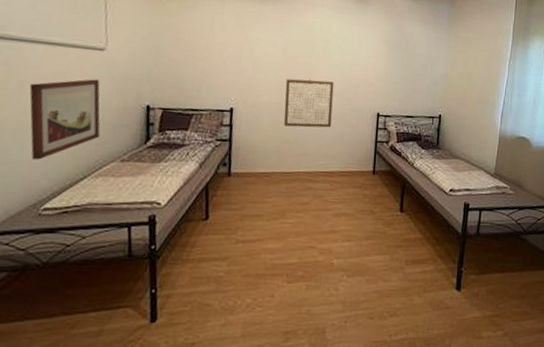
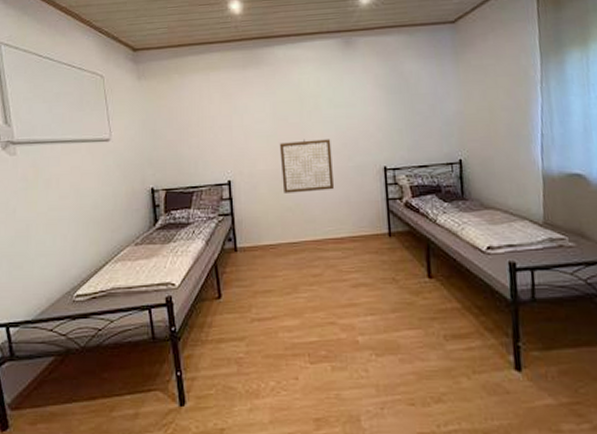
wall art: present [29,79,101,160] -> none [54,169,114,250]

